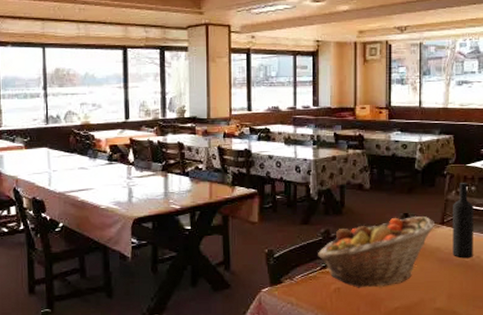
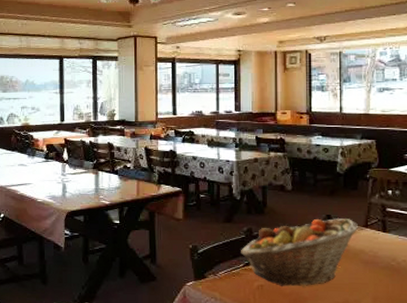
wine bottle: present [452,183,474,258] -> none [377,187,399,262]

